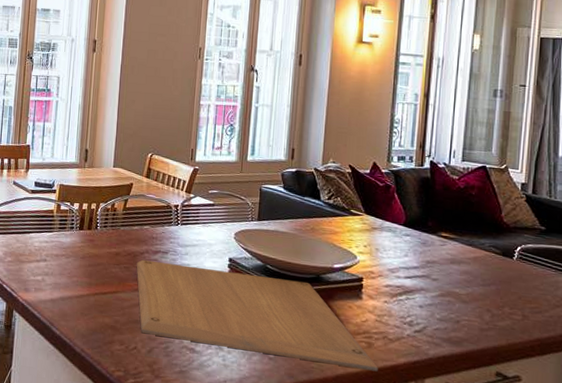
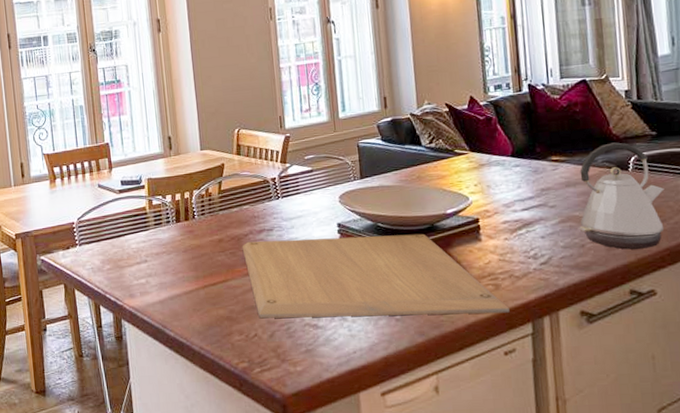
kettle: none [457,229,545,336] -> present [579,142,664,250]

